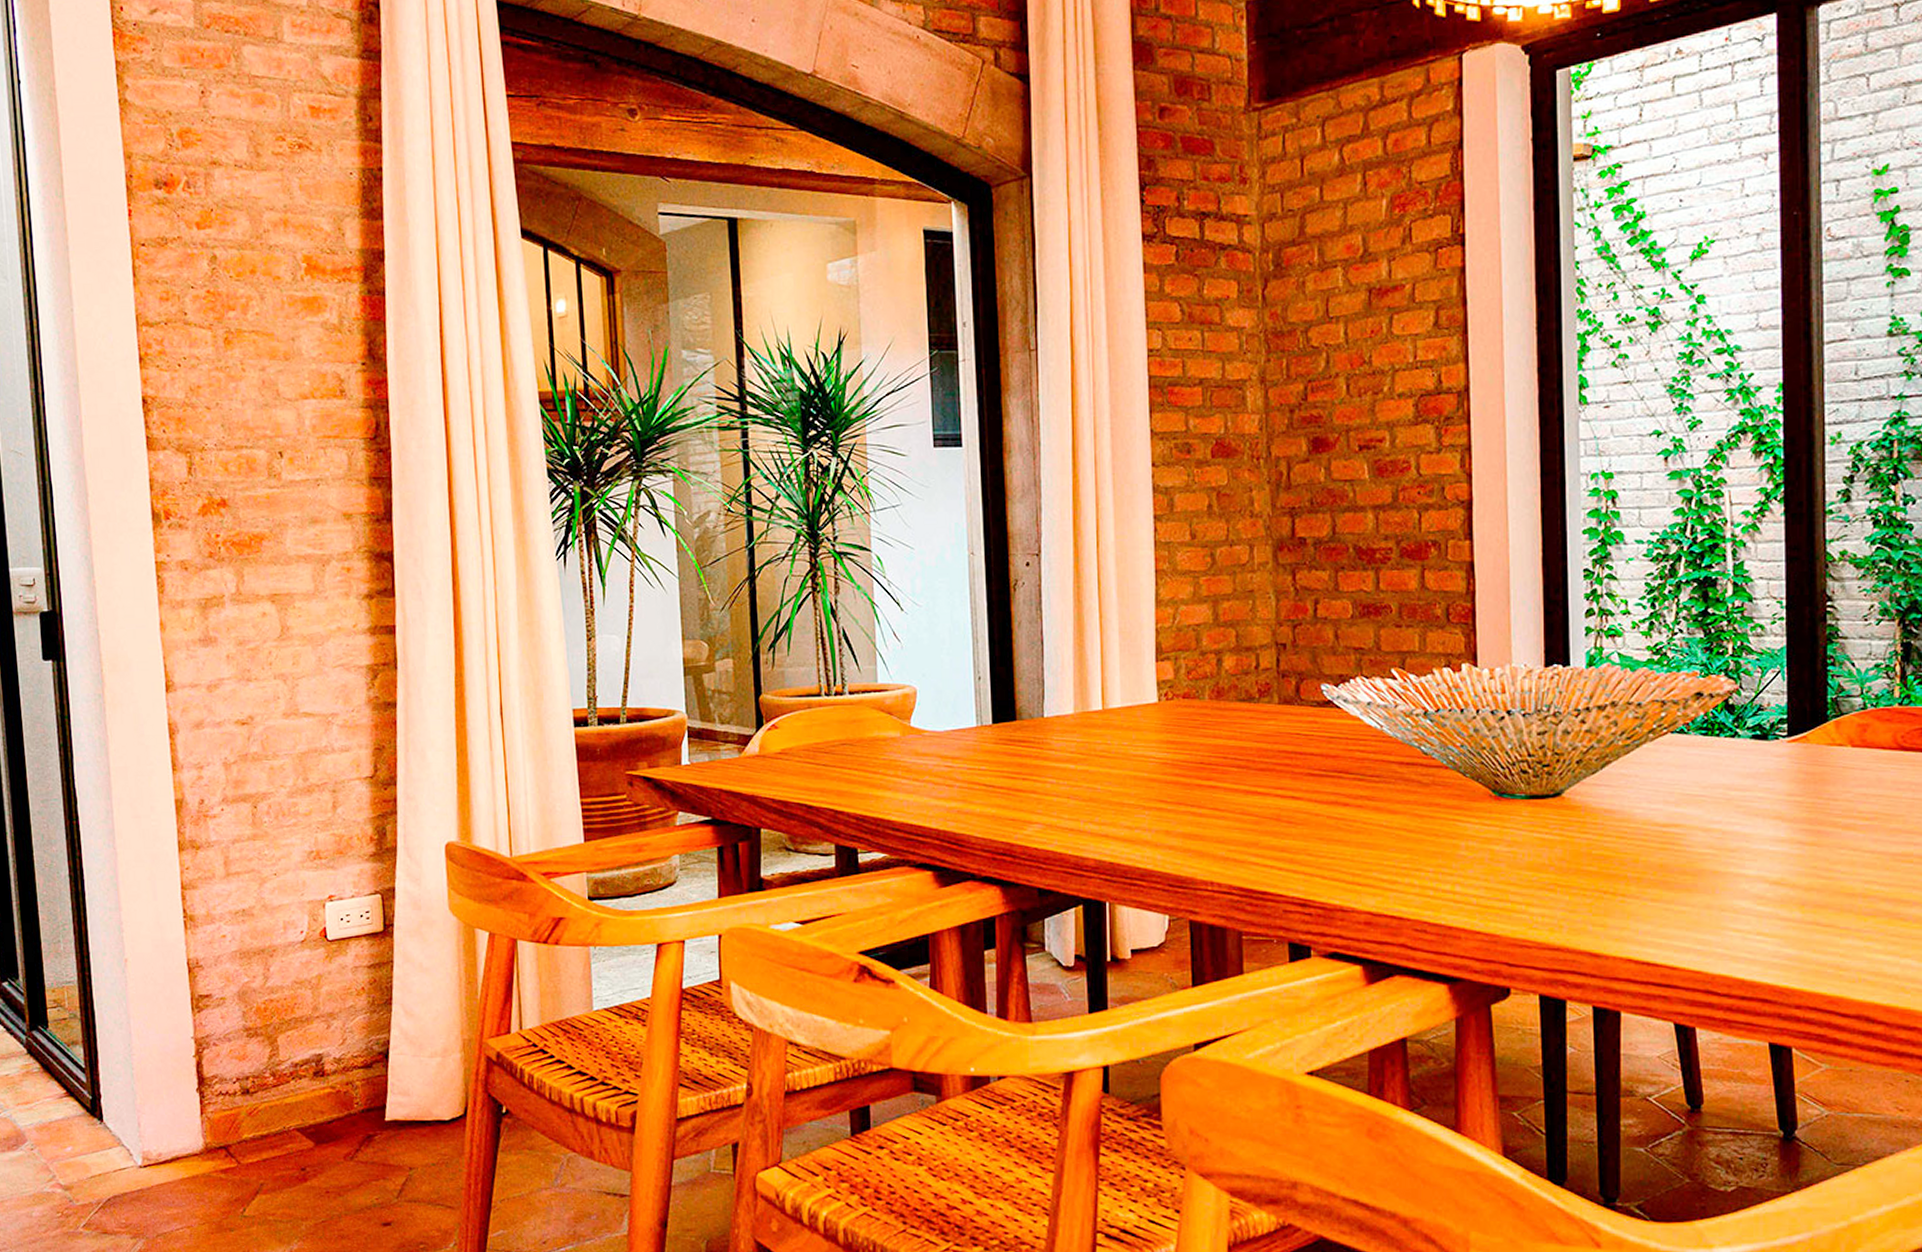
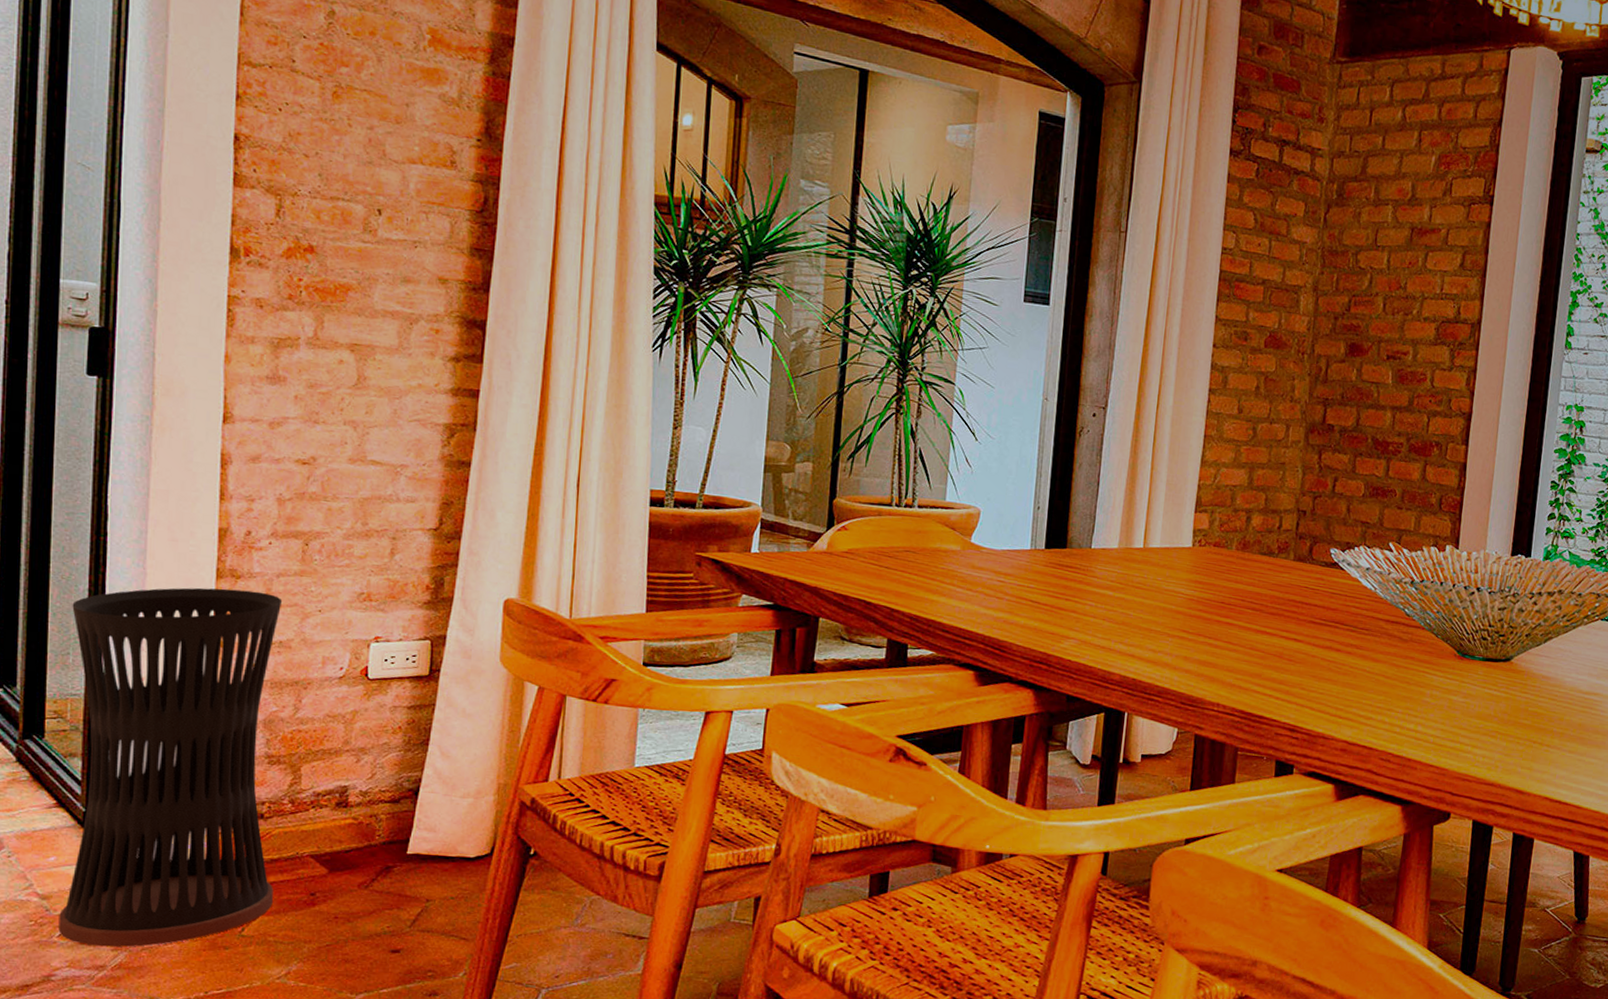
umbrella stand: none [57,860,268,1235] -> present [58,587,283,947]

